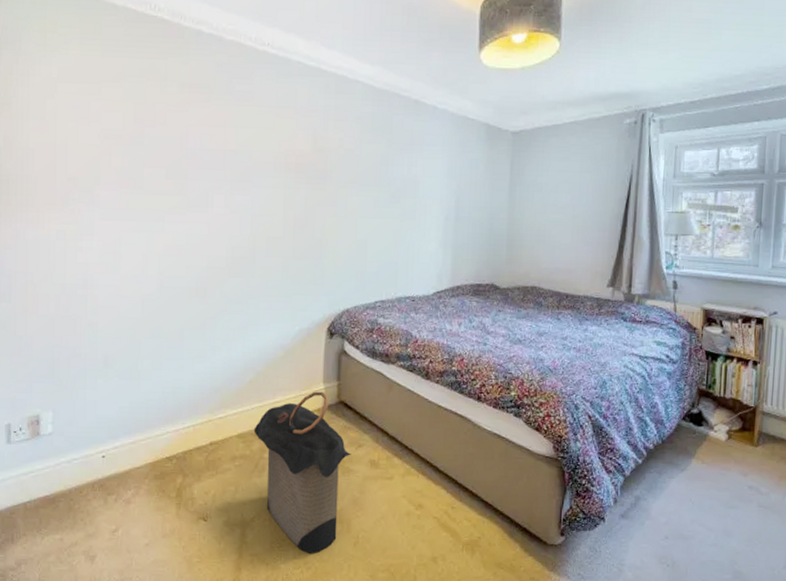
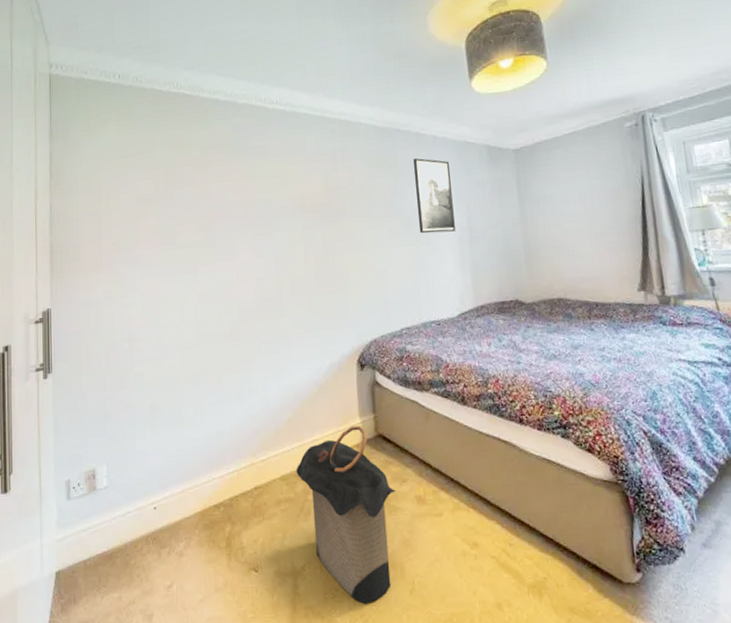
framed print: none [406,127,446,209] -> present [414,157,456,234]

